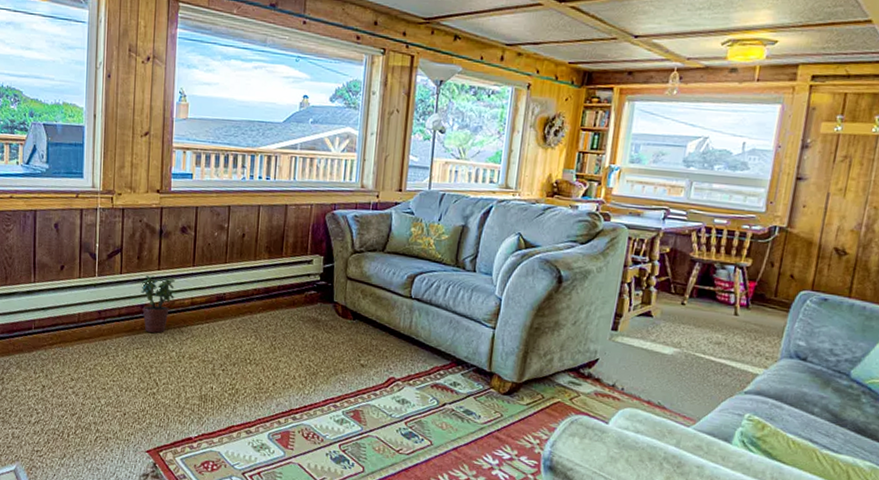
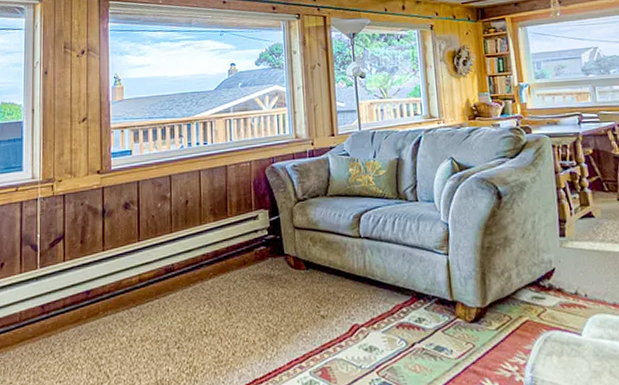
potted plant: present [141,274,177,333] -> none [86,257,123,319]

